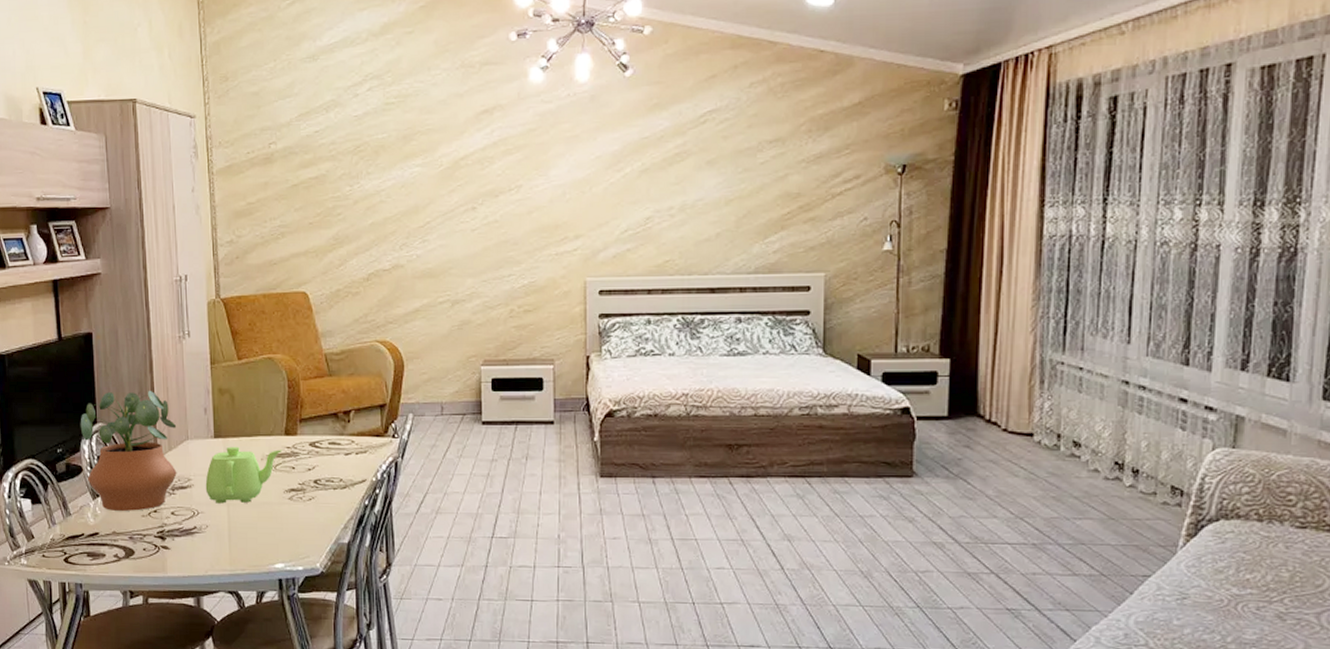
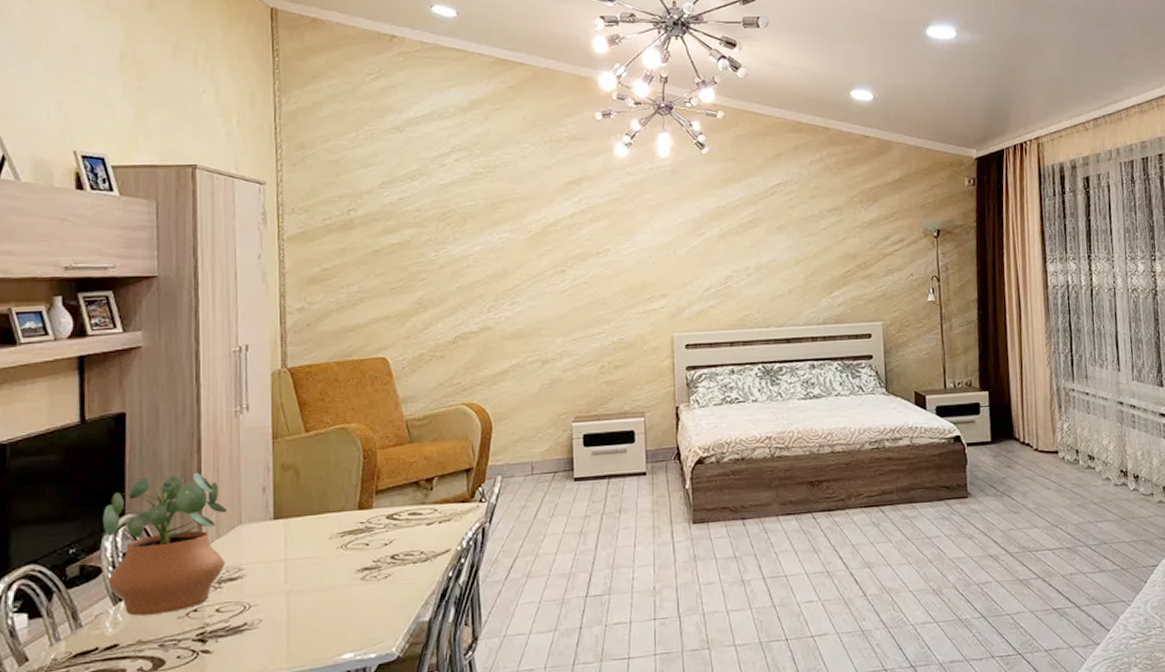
teapot: present [205,446,283,504] -> none [260,526,355,593]

